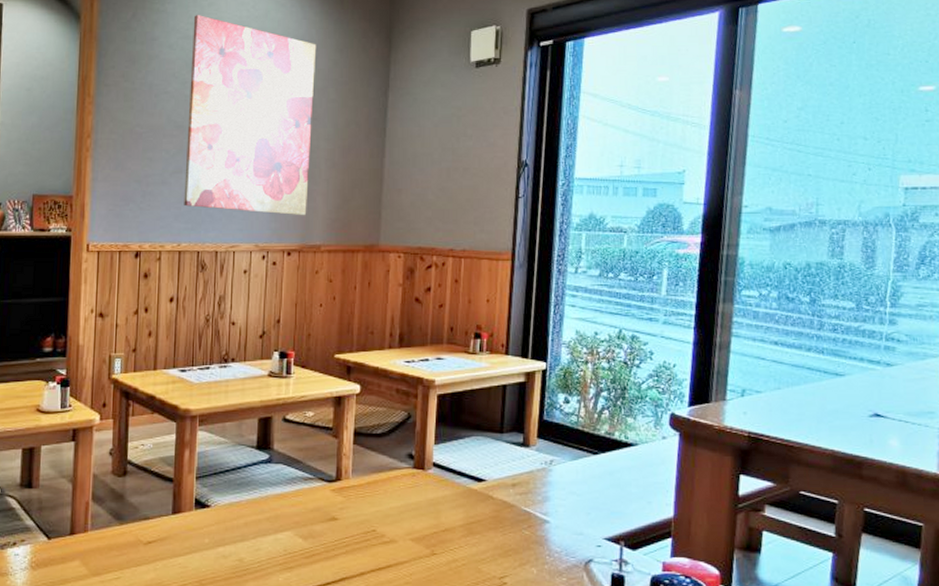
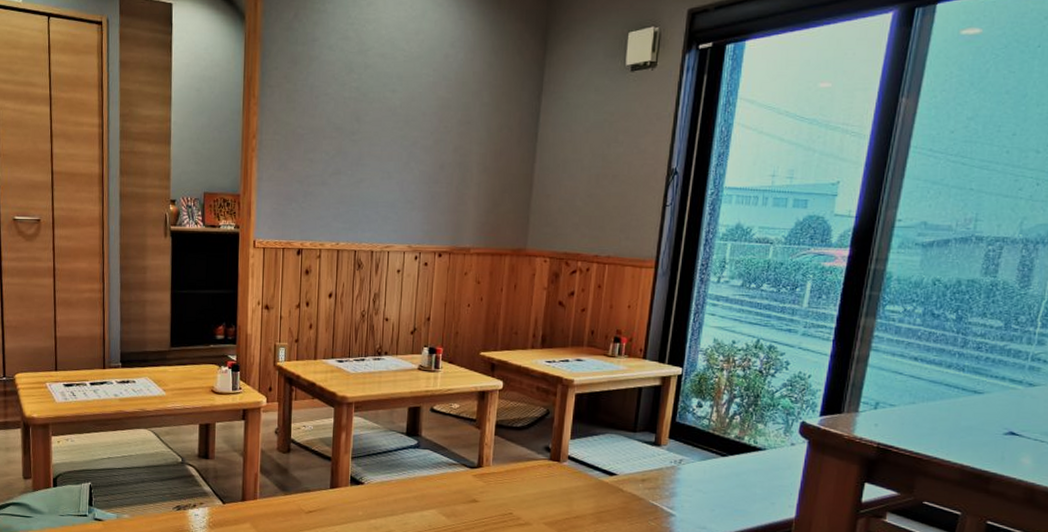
wall art: present [184,15,317,216] -> none [342,15,472,219]

